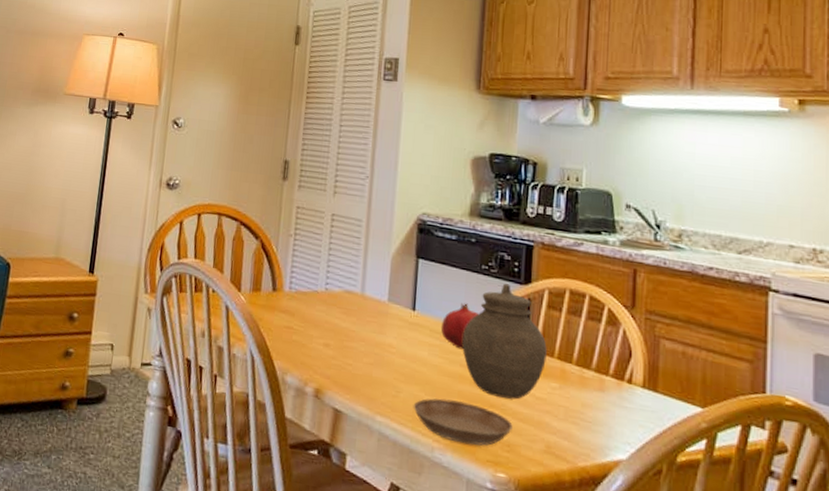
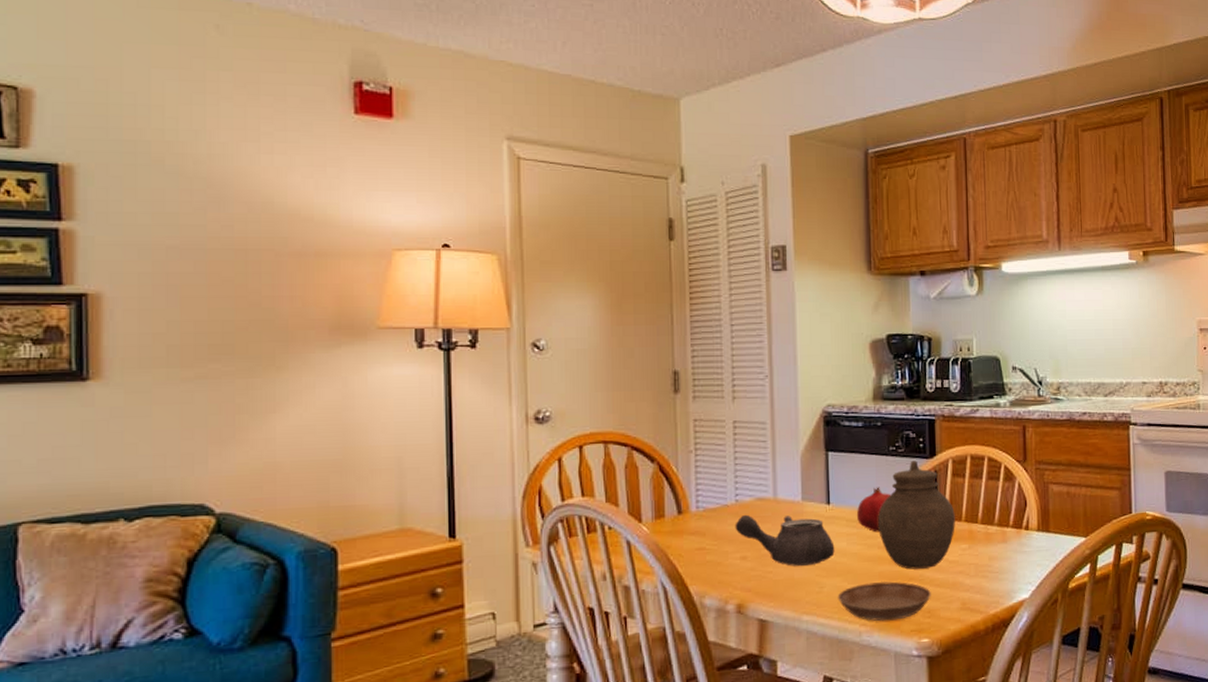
teapot: none [322,303,416,368] -> present [735,514,835,566]

